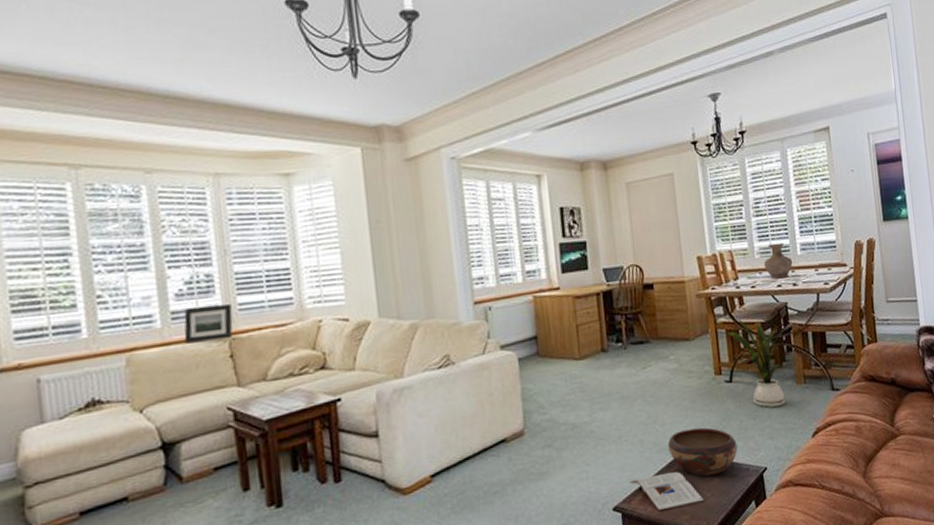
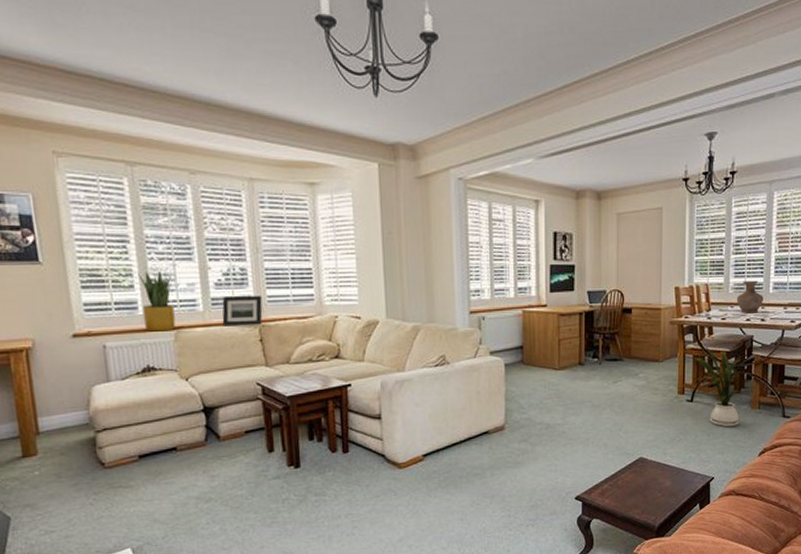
planter: none [82,286,128,358] -> present [138,271,176,332]
magazine: present [629,471,705,512] -> none [592,472,655,504]
decorative bowl: present [667,427,738,477] -> none [628,438,690,480]

